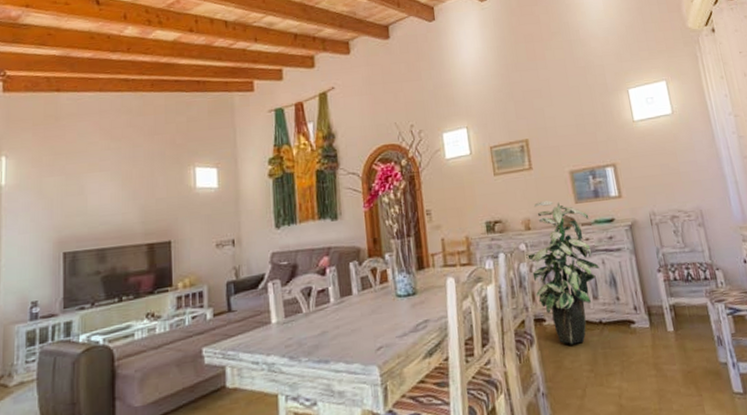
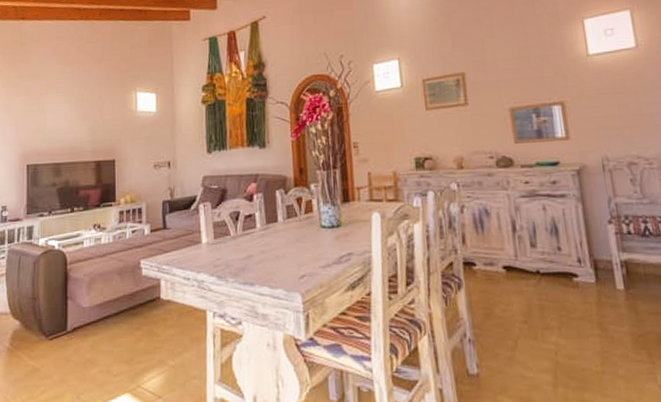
indoor plant: present [526,200,600,345] -> none [457,139,540,293]

